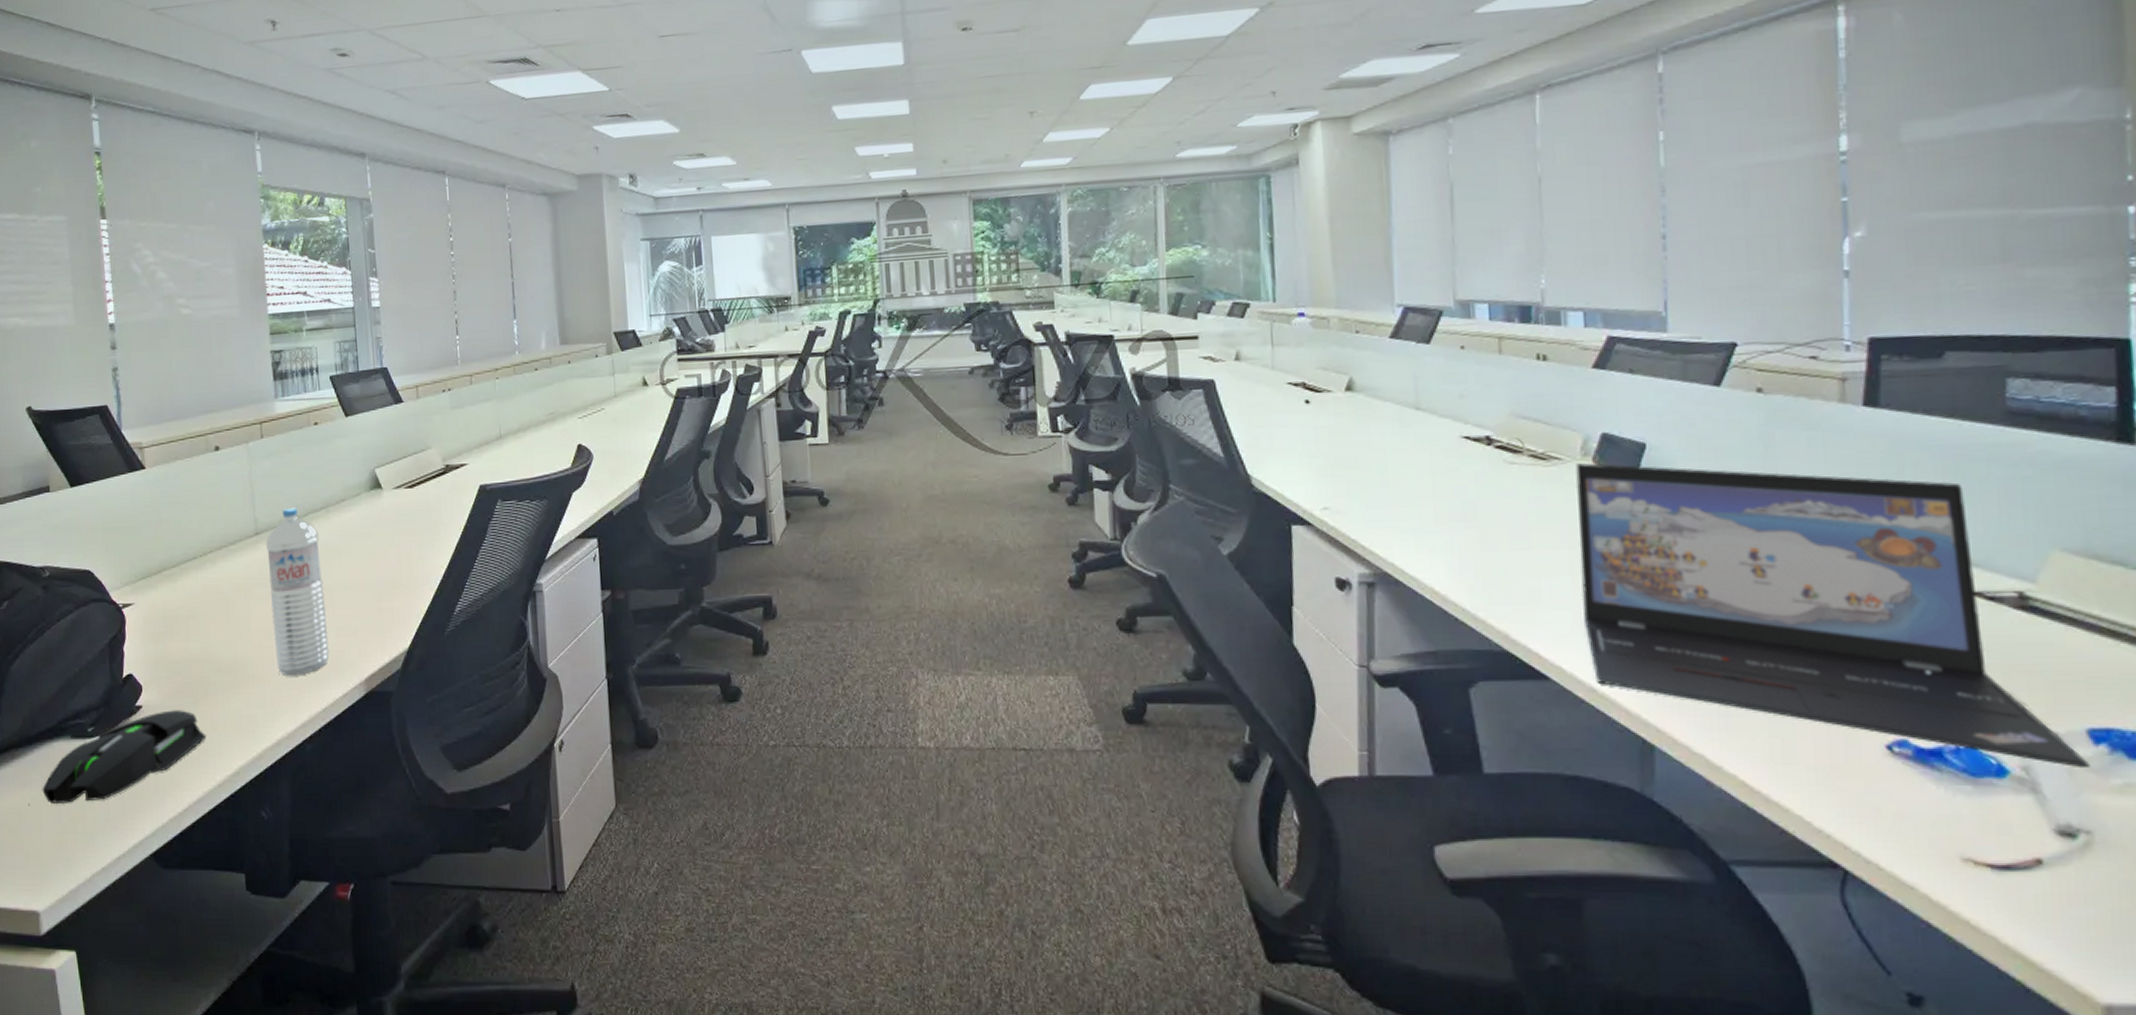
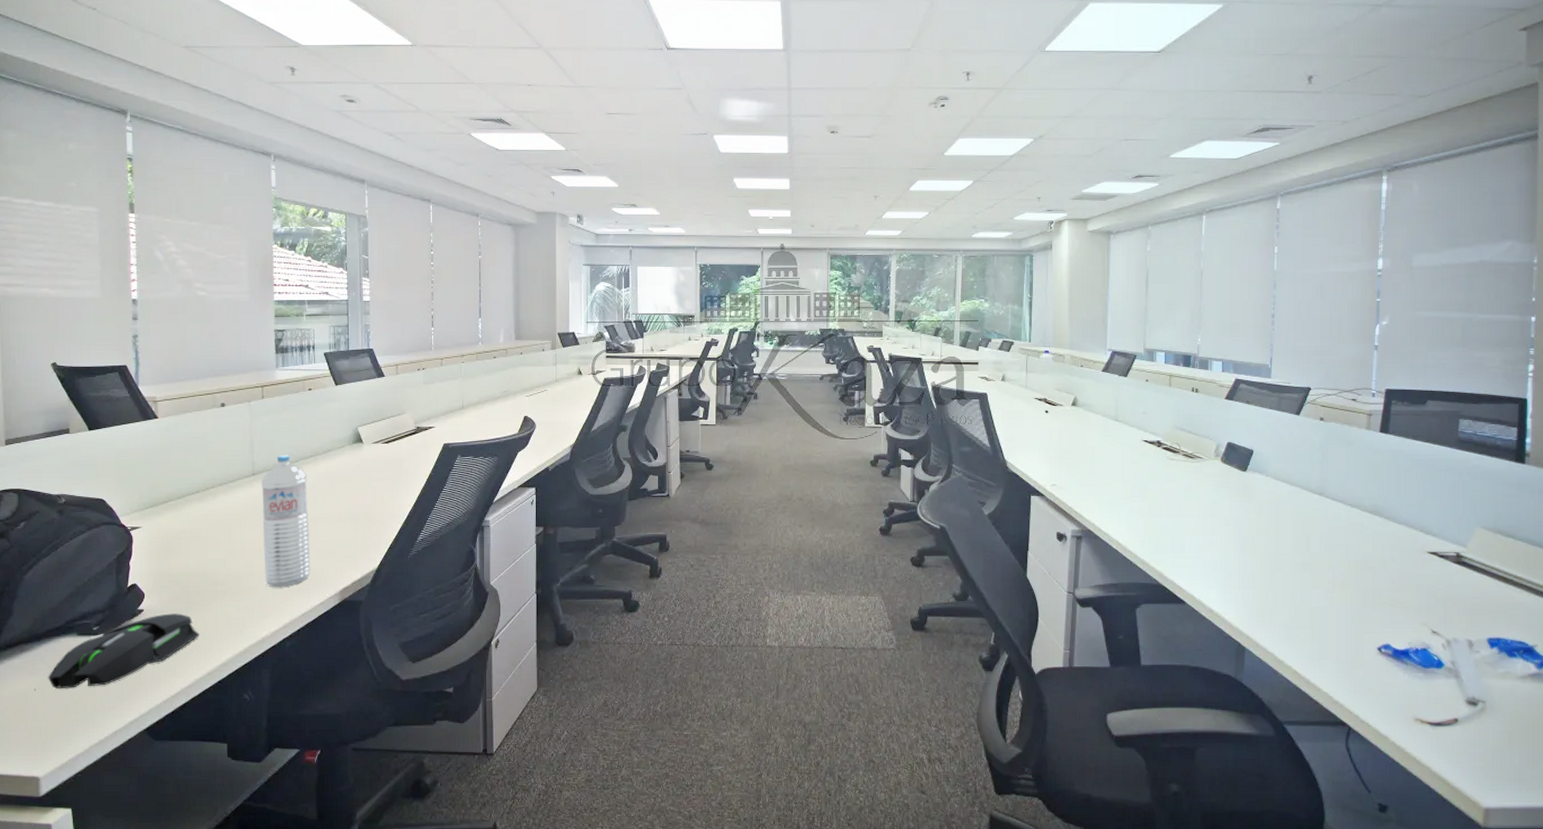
laptop: present [1575,463,2092,769] -> none [1209,461,1488,663]

